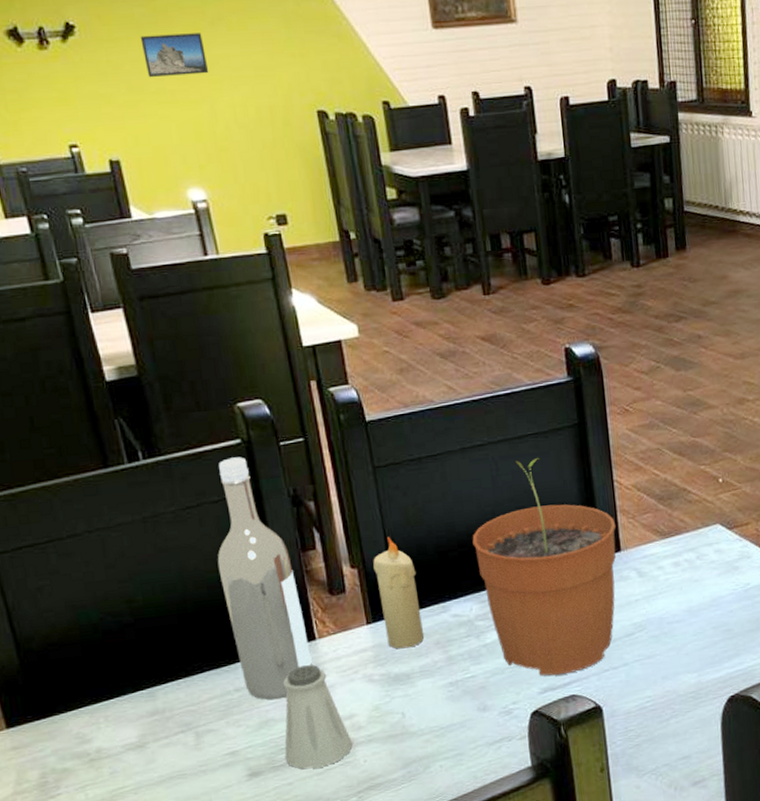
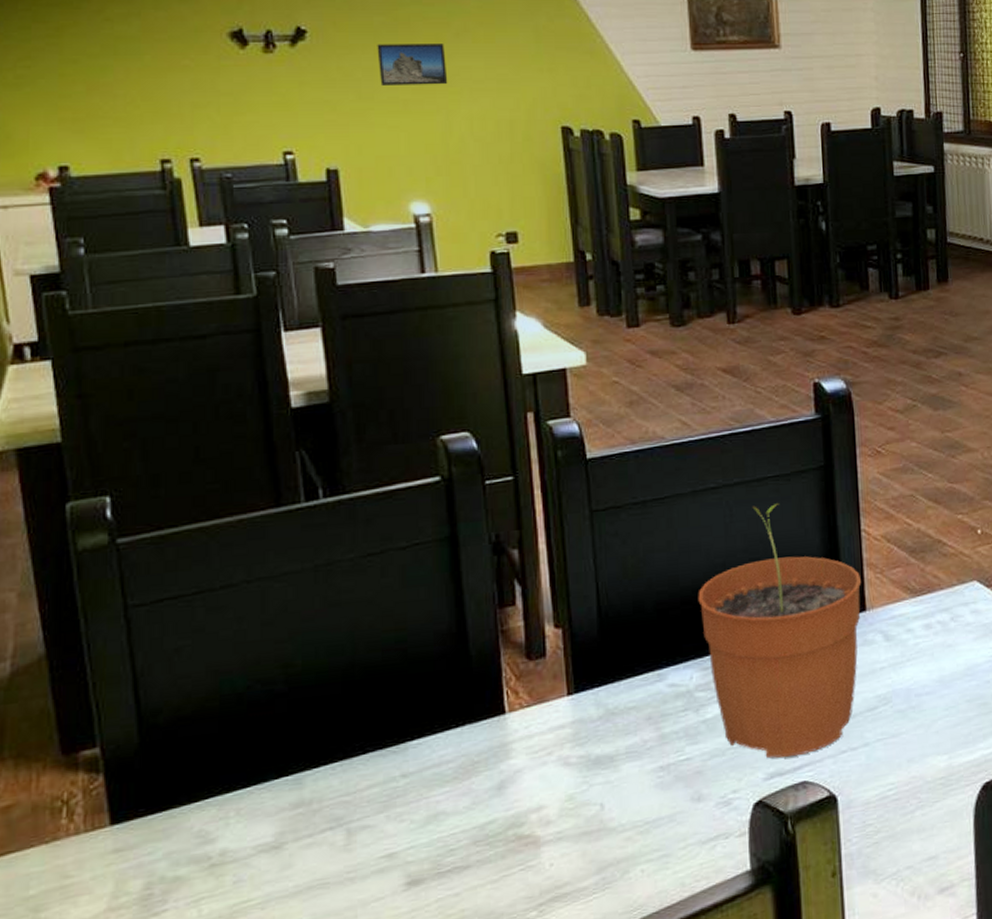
wine bottle: present [217,457,312,700] -> none [397,496,498,788]
saltshaker: present [284,664,352,770] -> none [454,744,537,876]
candle: present [373,536,424,649] -> none [581,591,633,725]

